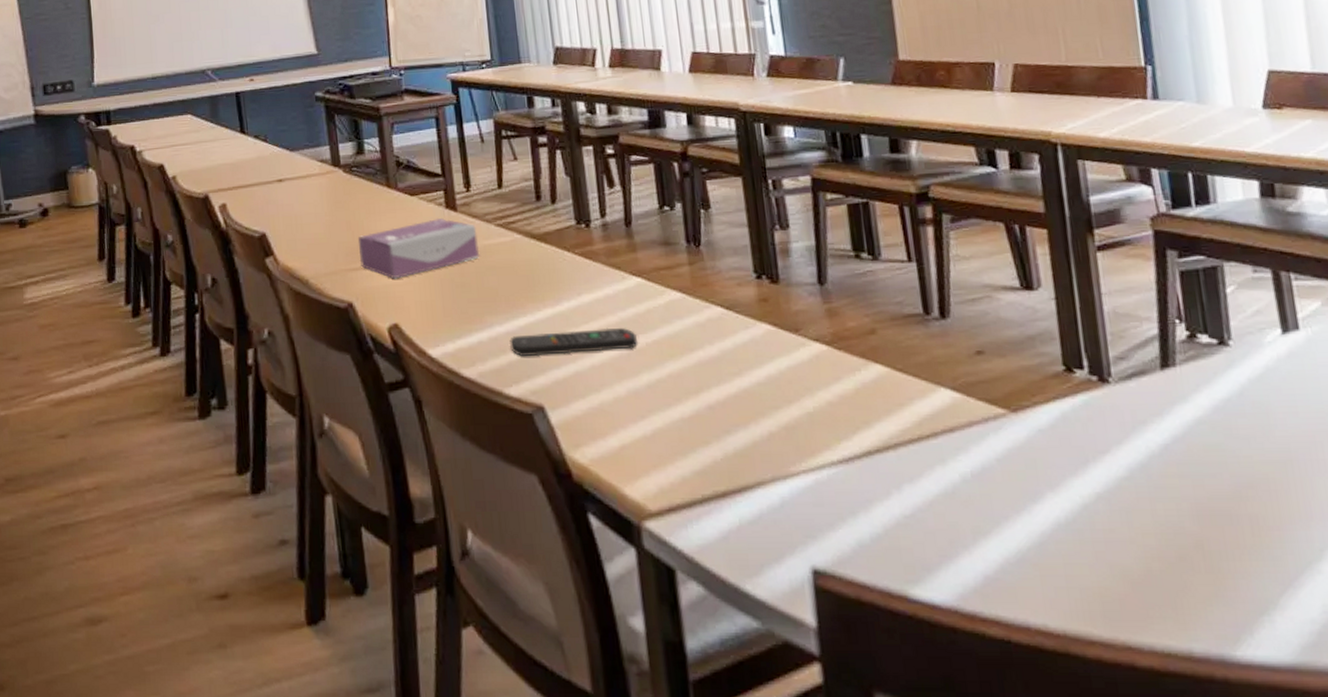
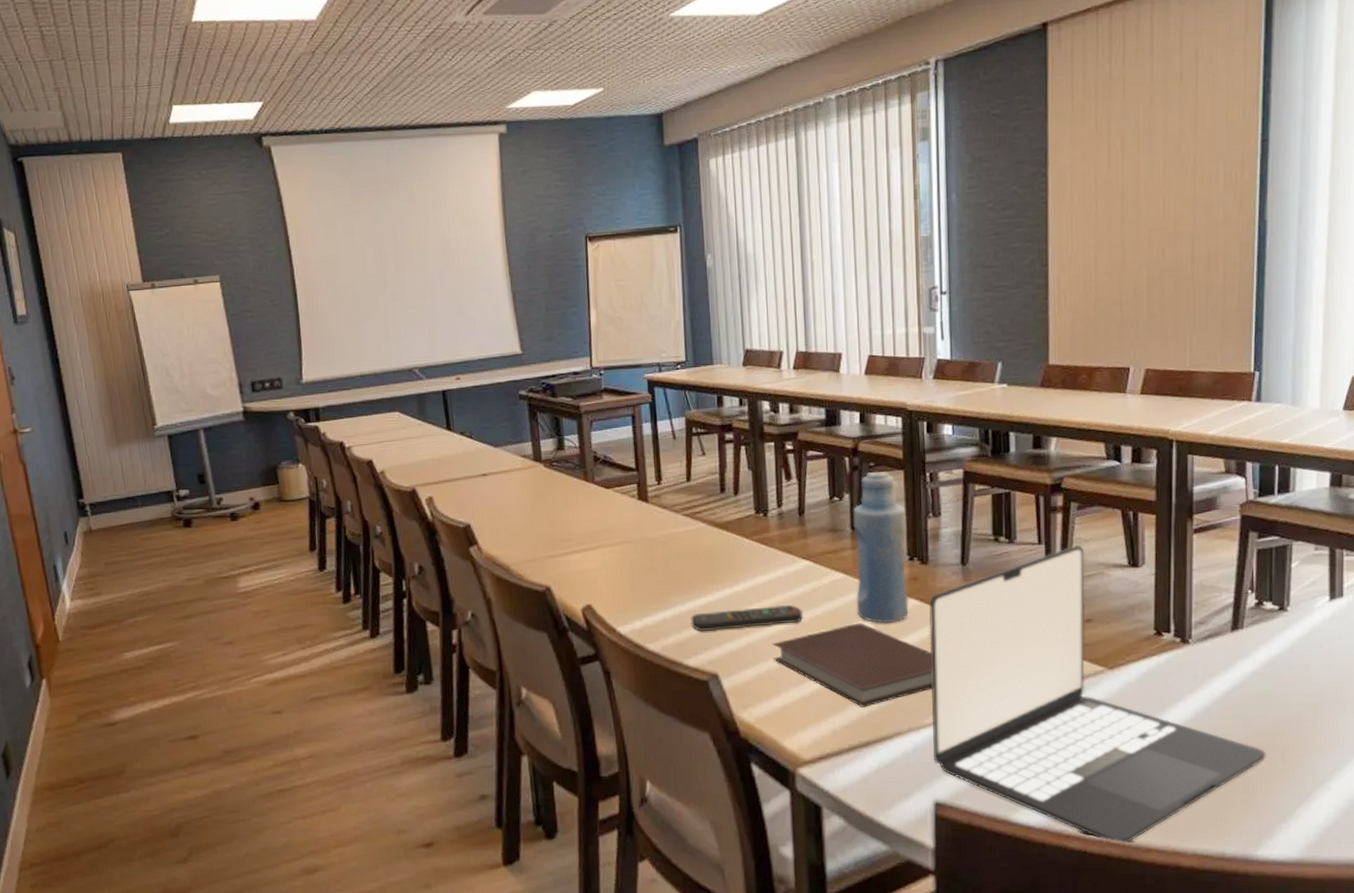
tissue box: present [357,217,480,279] -> none [556,508,668,565]
notebook: none [604,350,798,450] -> present [772,623,933,707]
bottle: none [687,177,762,351] -> present [853,471,909,623]
laptop: none [784,263,1230,634] -> present [929,545,1266,844]

